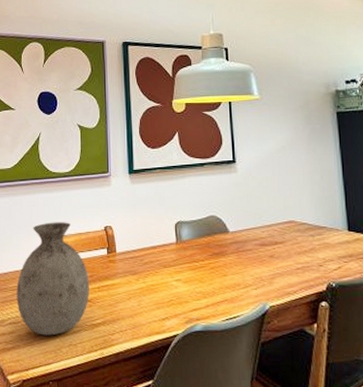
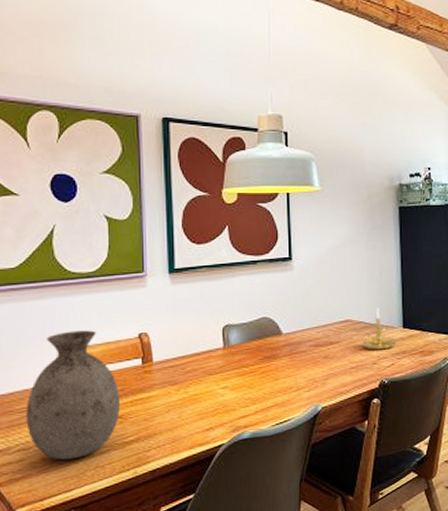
candle holder: none [306,210,343,252] -> present [361,308,397,350]

